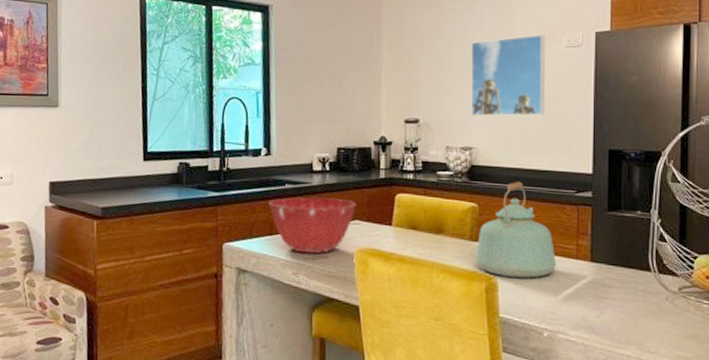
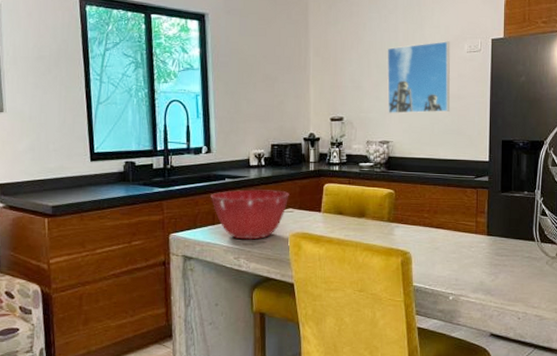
kettle: present [475,181,556,278] -> none [393,169,459,252]

